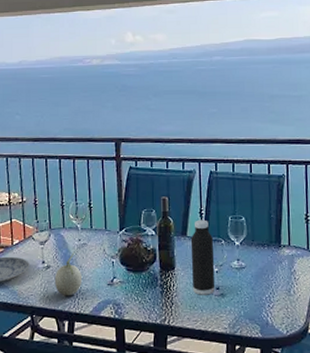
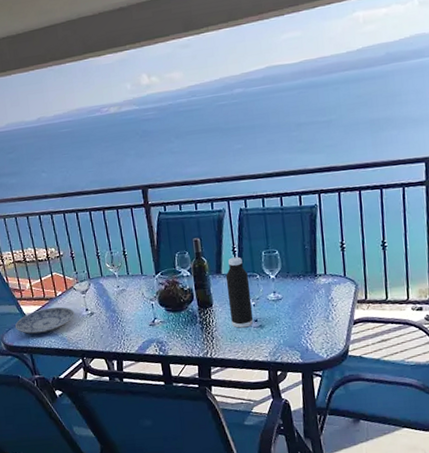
fruit: present [54,252,83,296] -> none [99,298,126,339]

